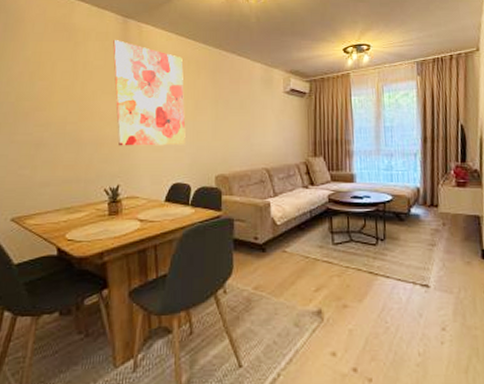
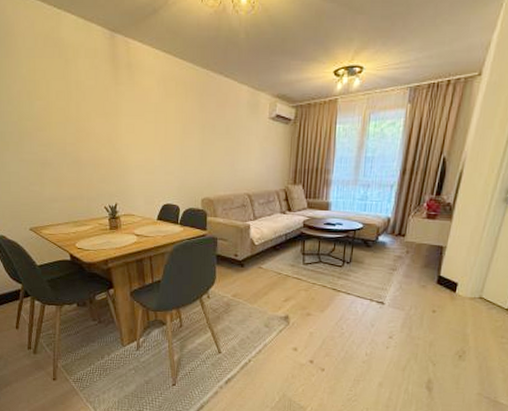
wall art: present [113,40,186,146] -> none [102,58,174,169]

